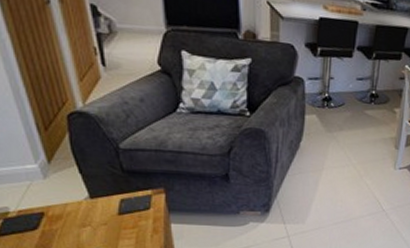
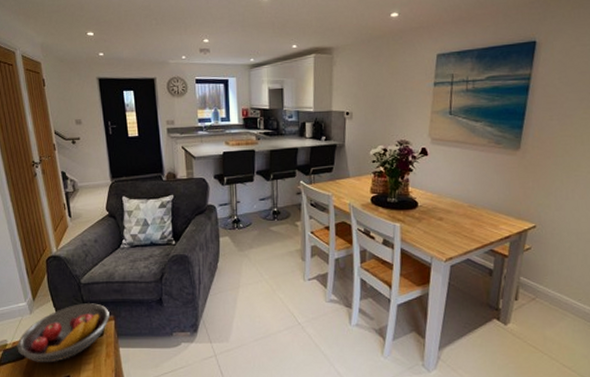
fruit bowl: none [24,172,159,236] -> present [17,303,110,363]

